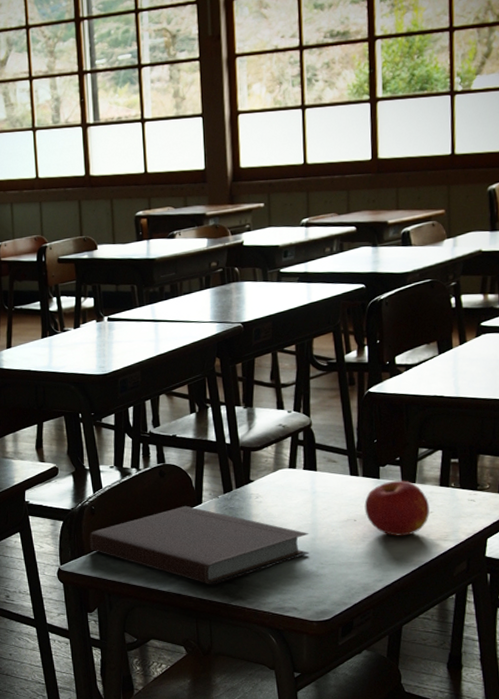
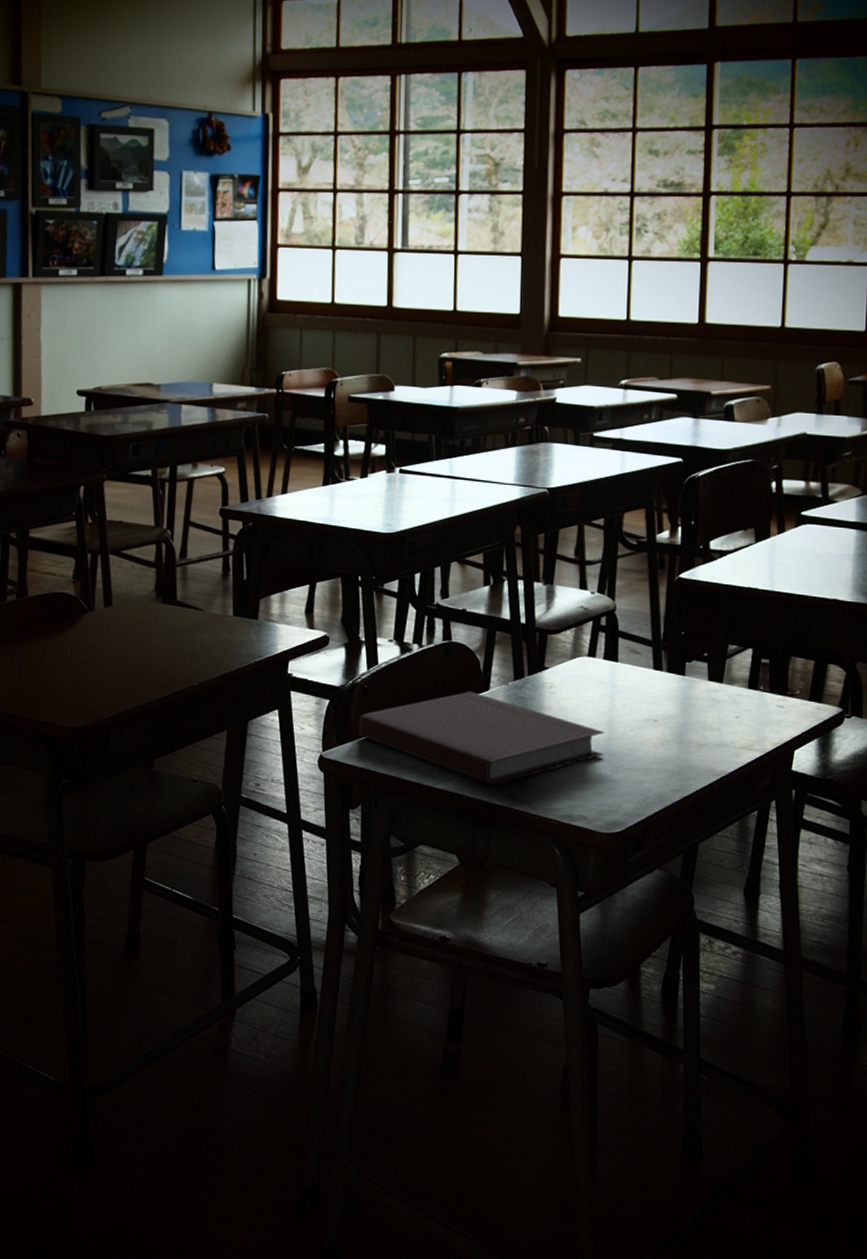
apple: present [364,480,430,536] -> none [666,678,735,742]

